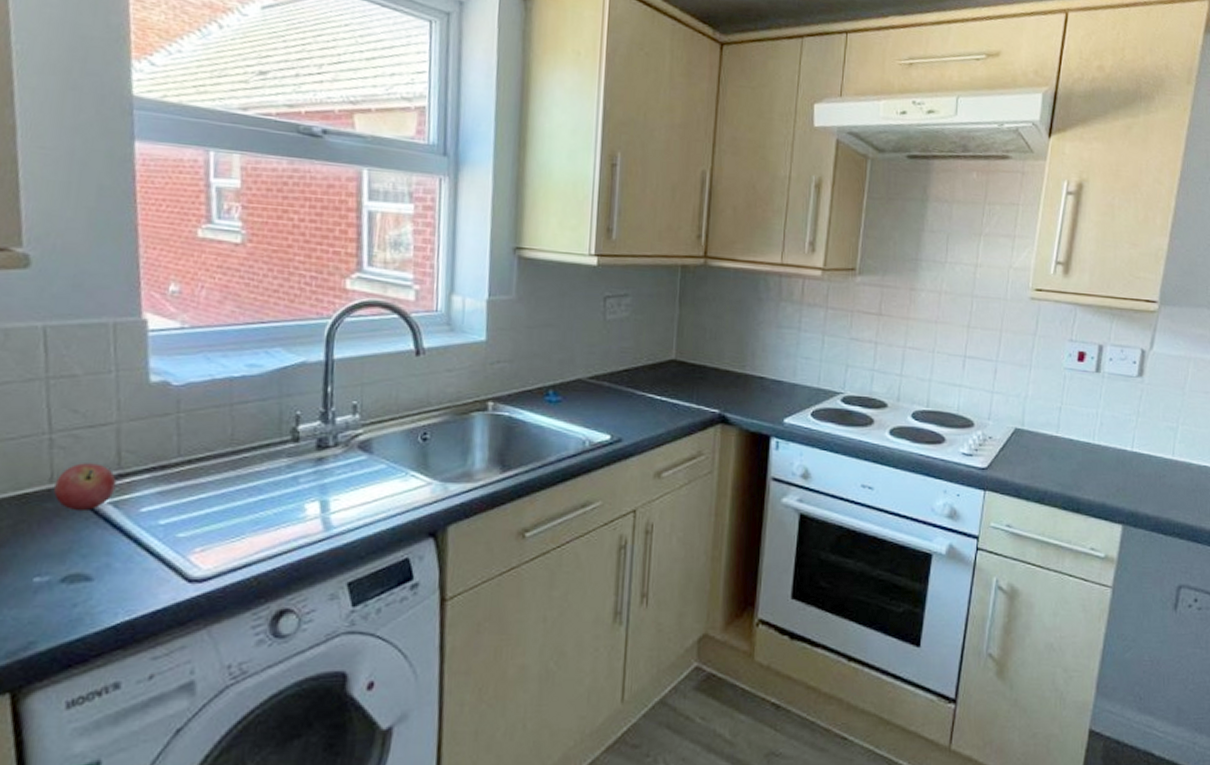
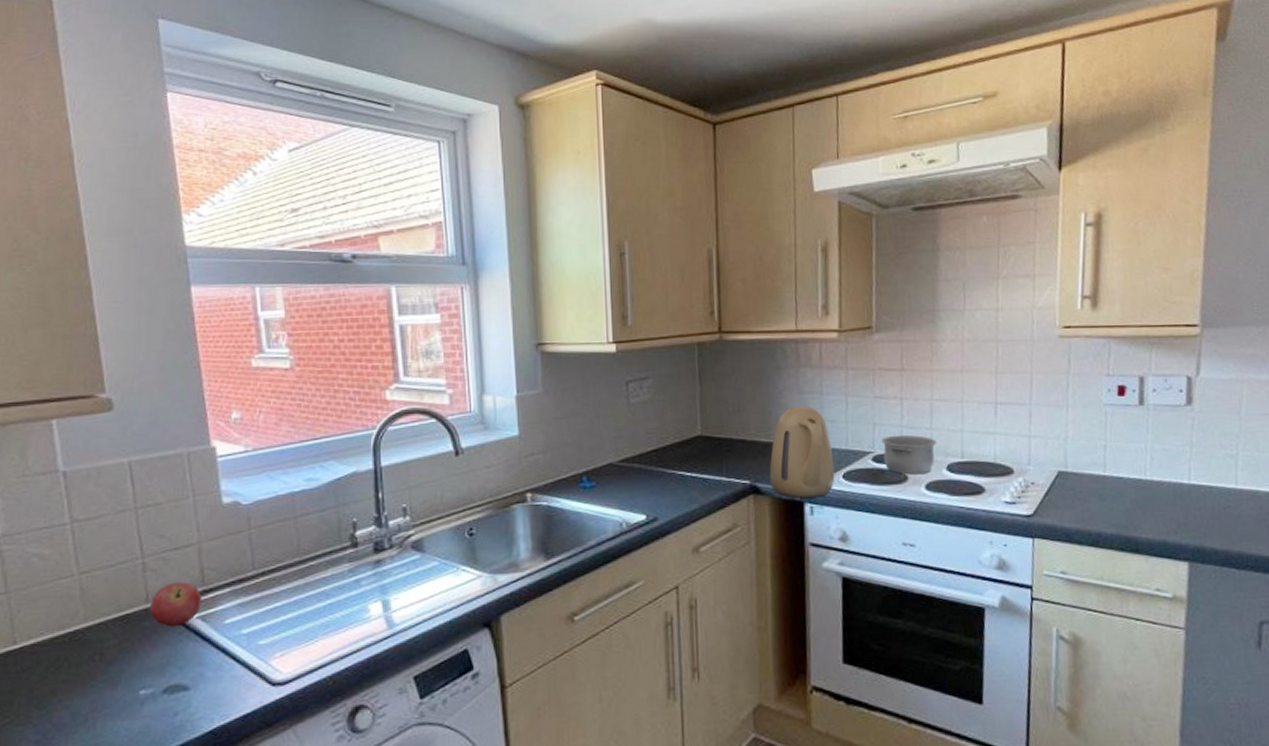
kettle: none [739,339,804,433] -> present [769,405,835,498]
cooking pot: none [852,378,905,419] -> present [881,434,937,475]

